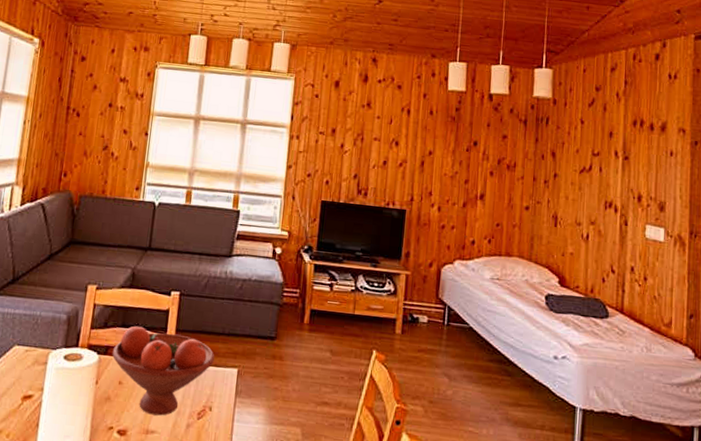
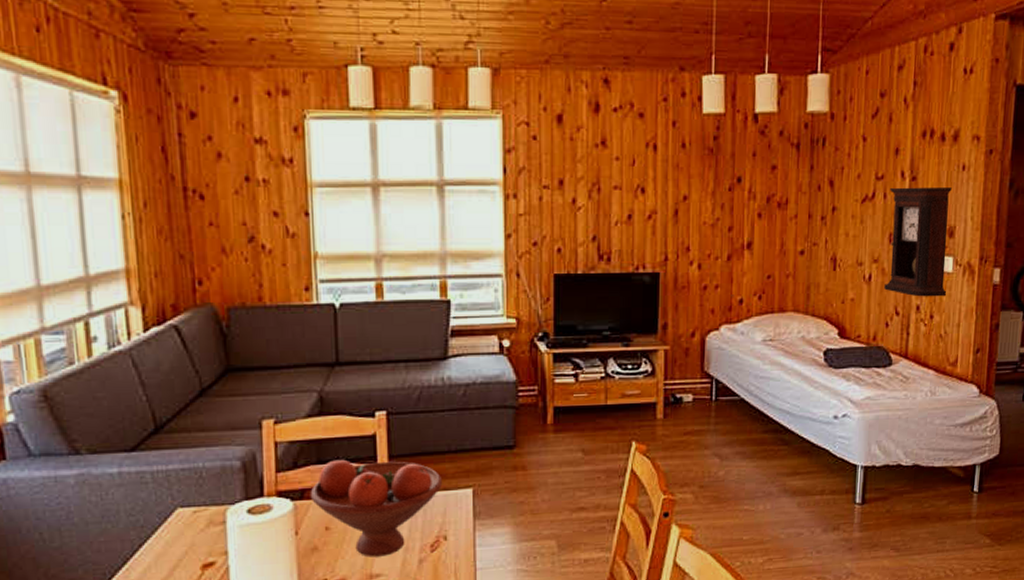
pendulum clock: none [601,163,661,262] -> present [884,187,952,297]

